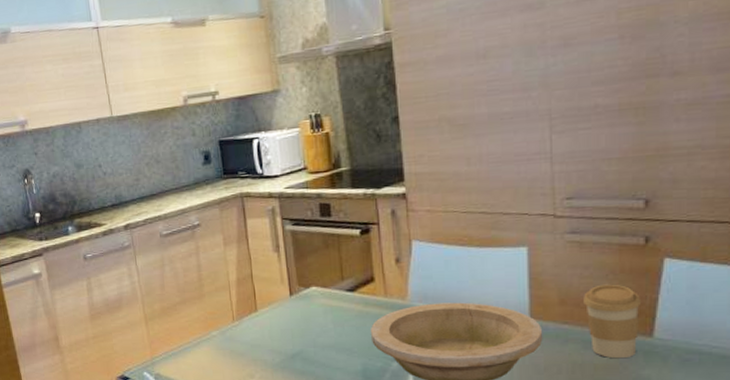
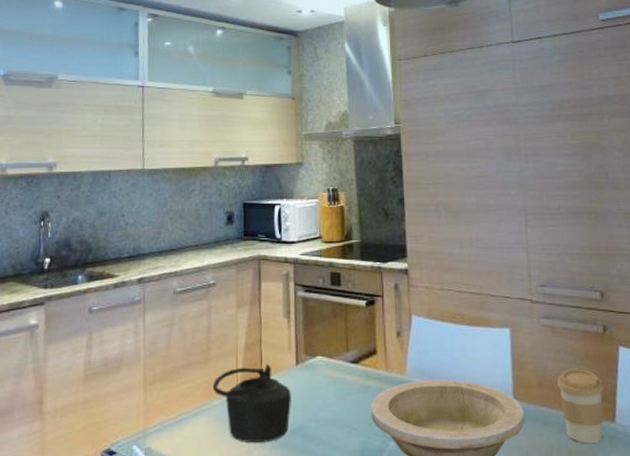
teapot: none [209,296,289,368] -> present [212,363,292,444]

